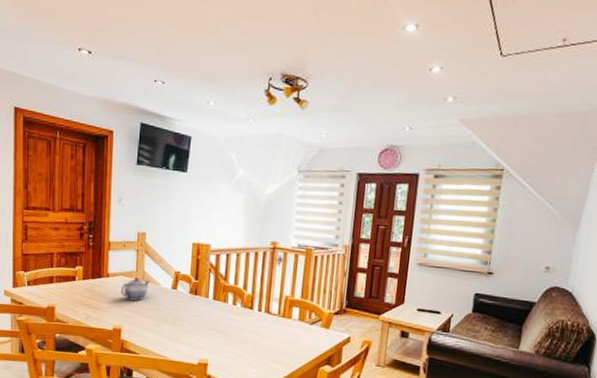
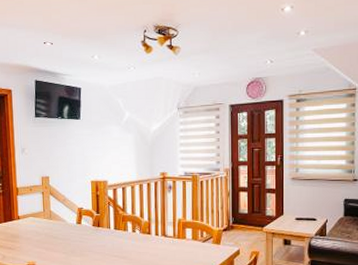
teapot: present [121,277,150,301] -> none [31,217,57,237]

